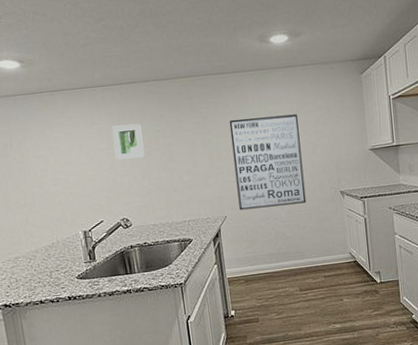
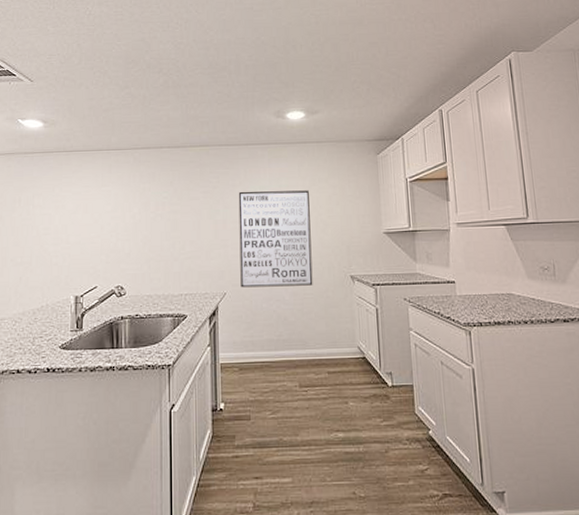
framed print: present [112,123,145,160] -> none [119,188,149,224]

